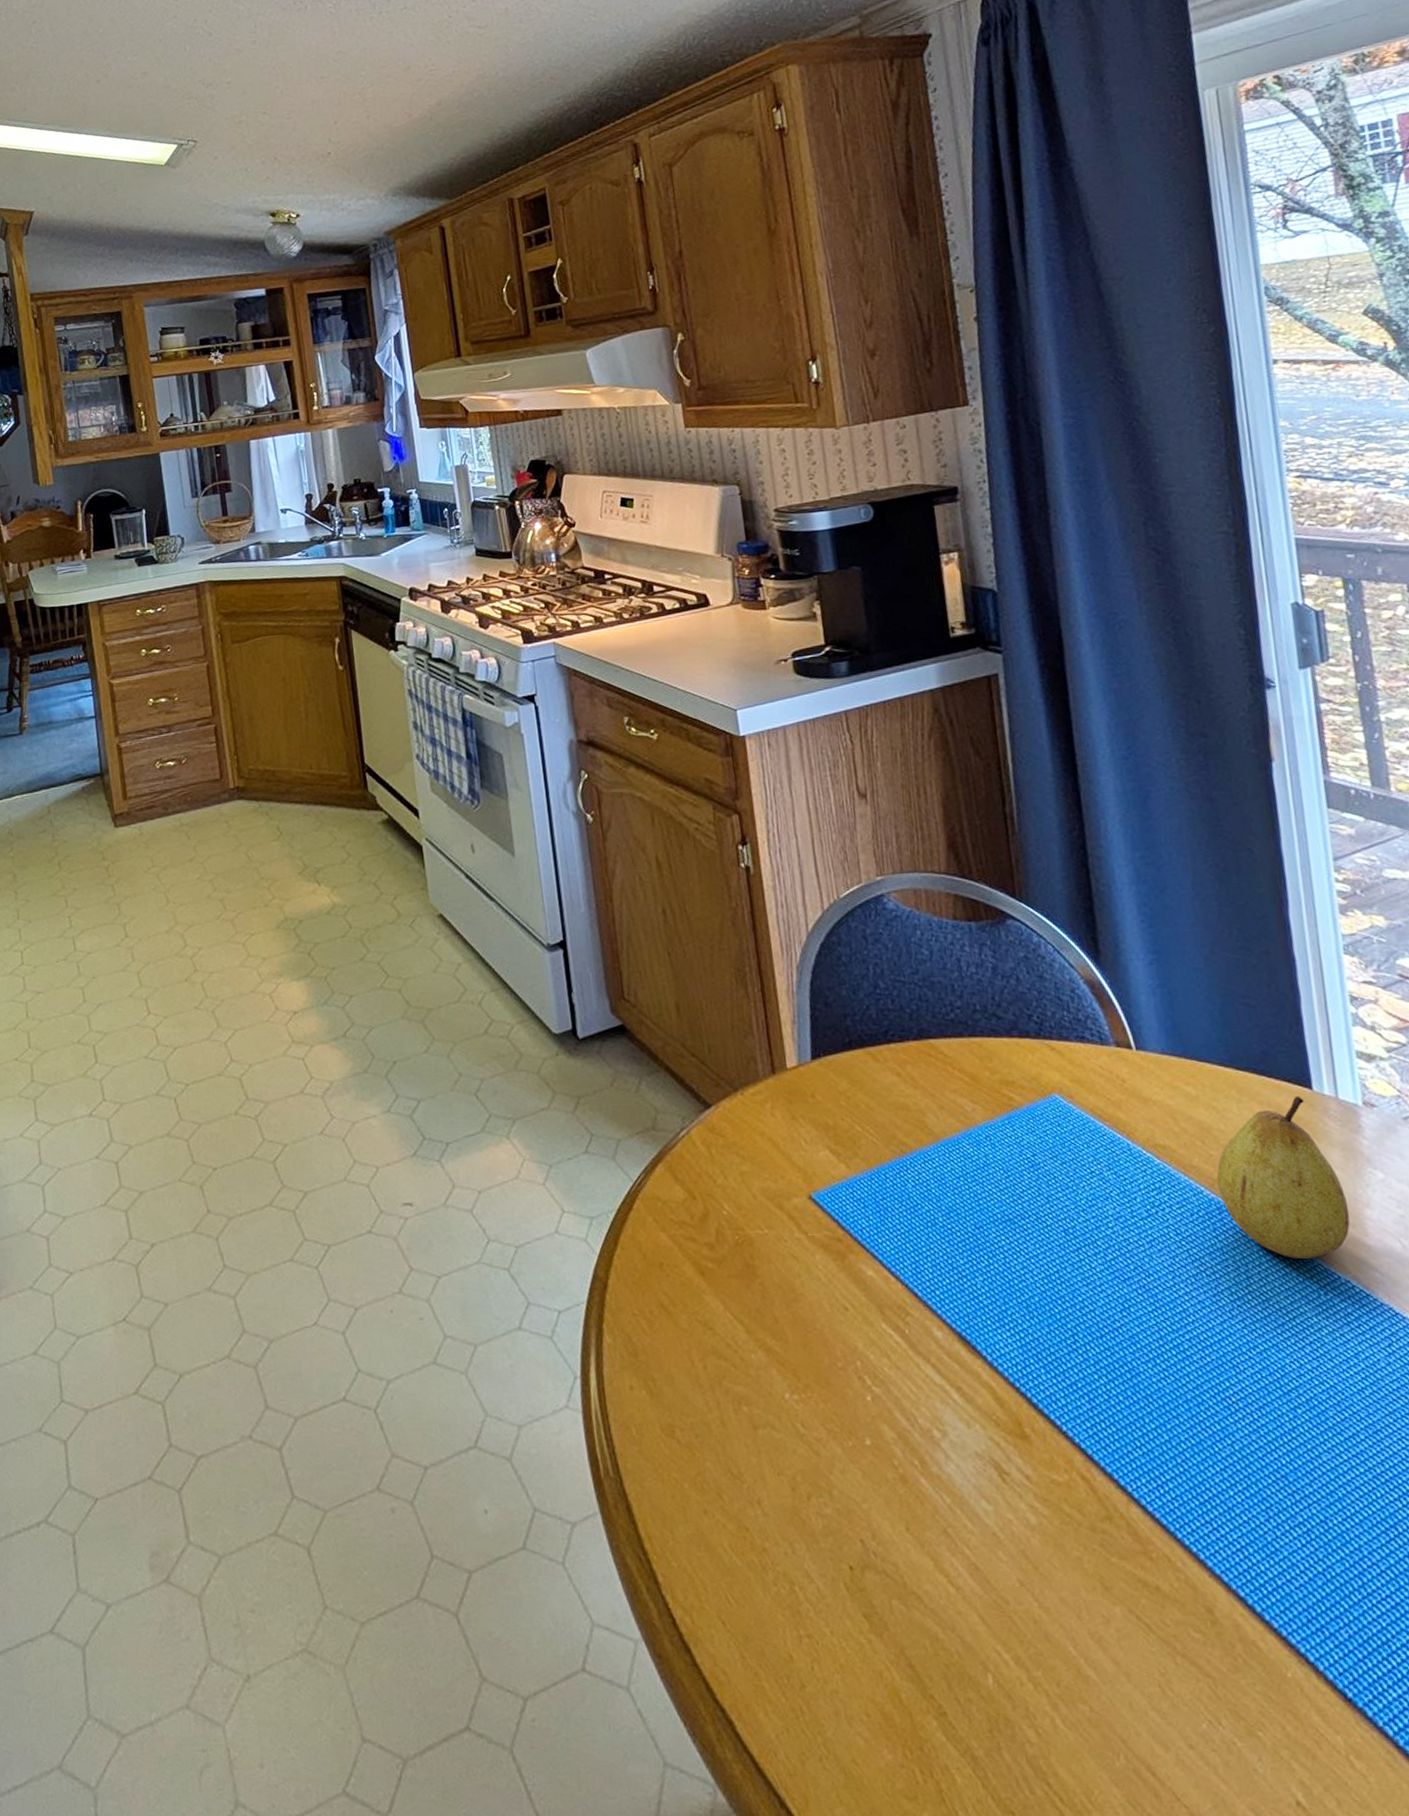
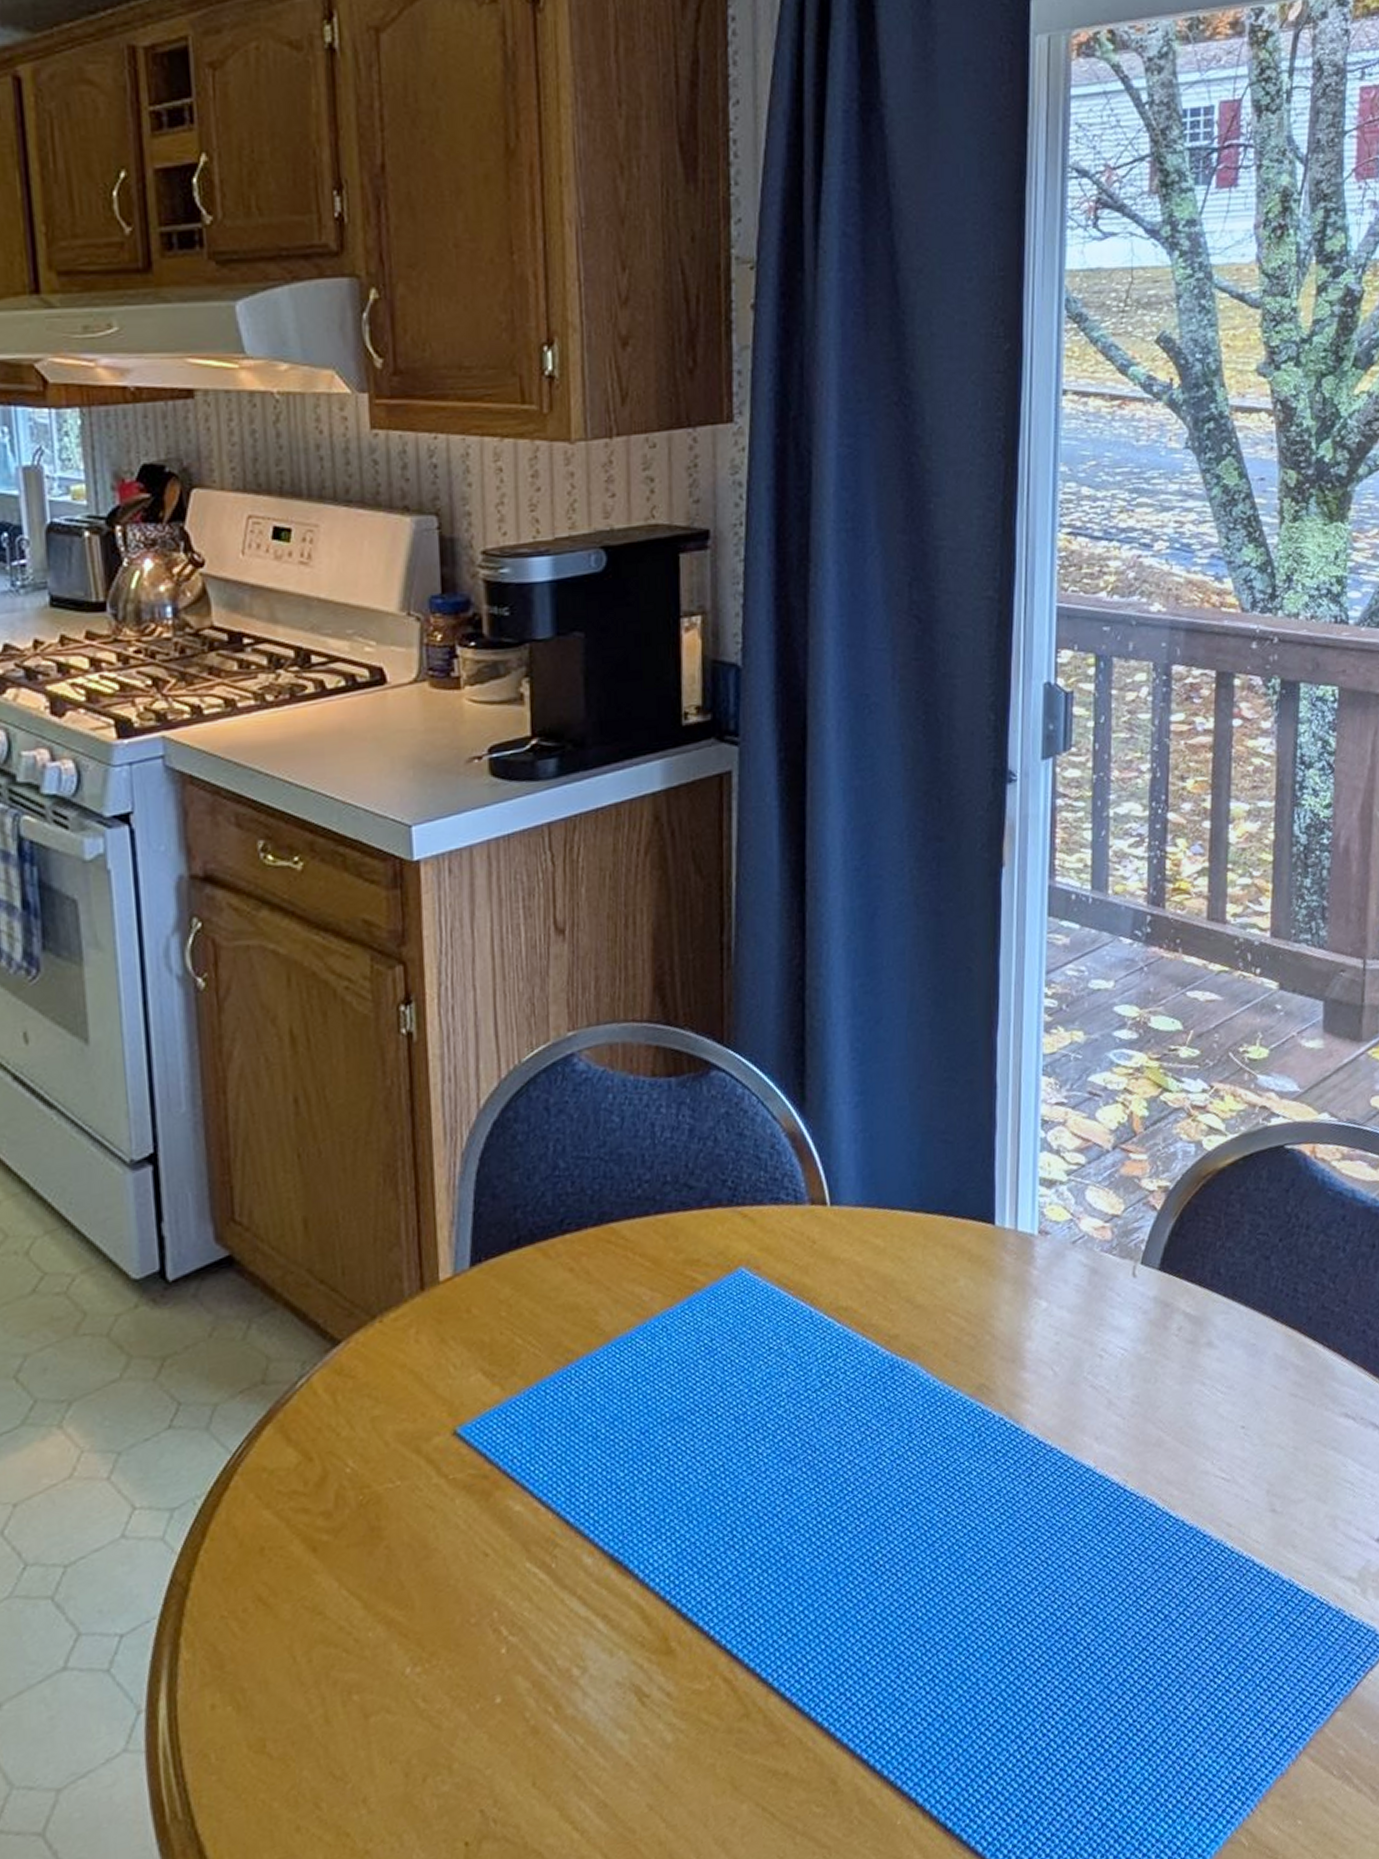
fruit: present [1216,1095,1350,1259] -> none [893,1233,1012,1406]

